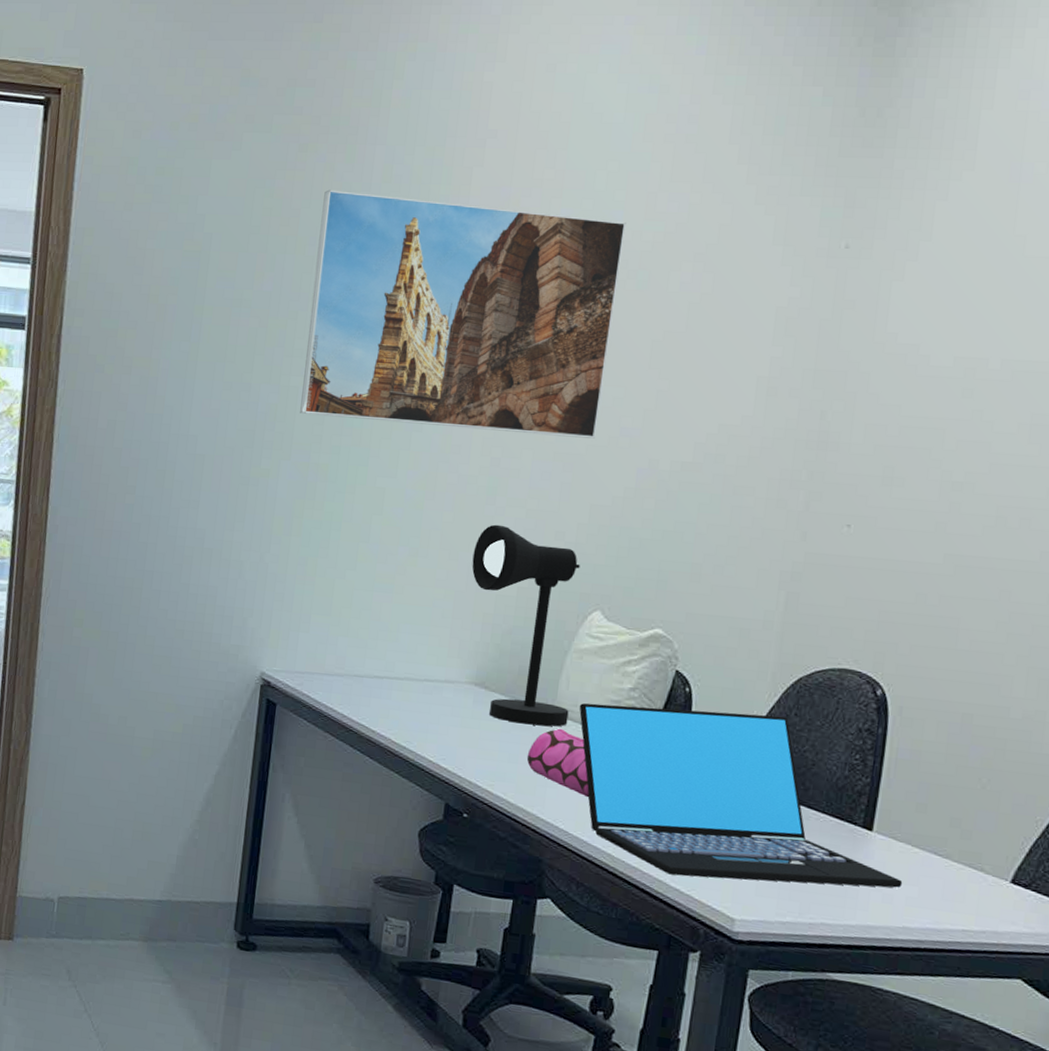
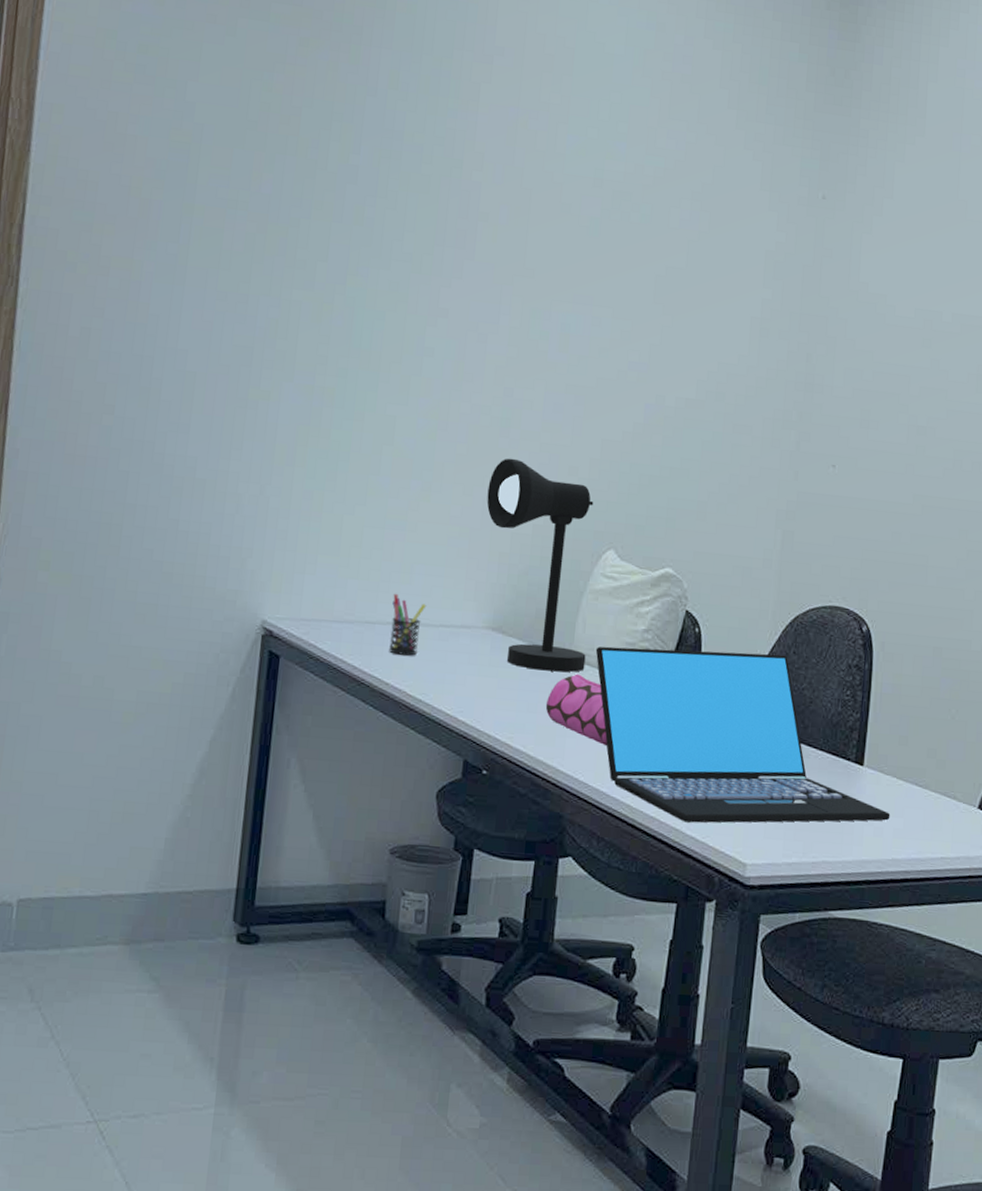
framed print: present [300,189,626,439] -> none [303,90,629,372]
pen holder: none [376,649,412,707] -> present [389,593,427,656]

